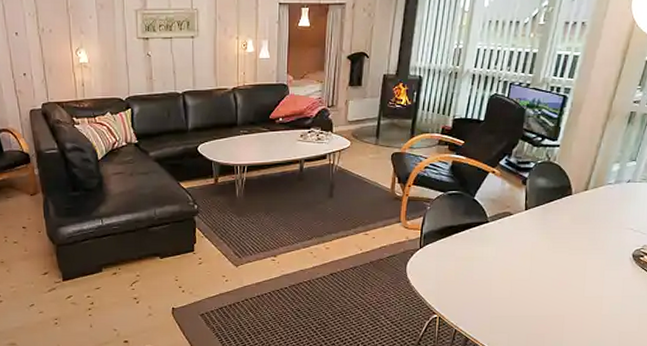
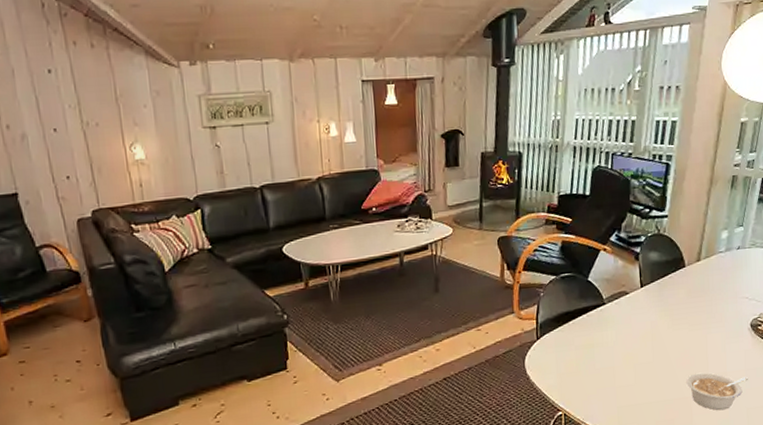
legume: none [561,294,624,331] -> present [686,372,749,411]

